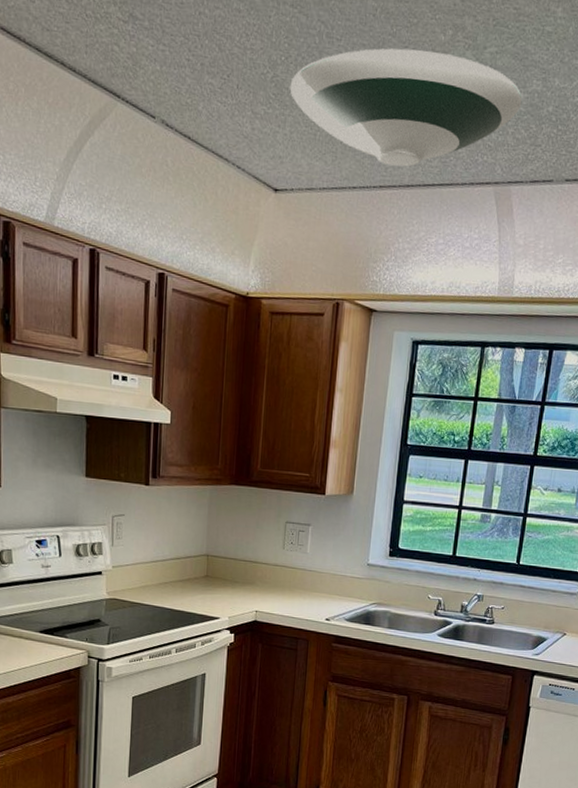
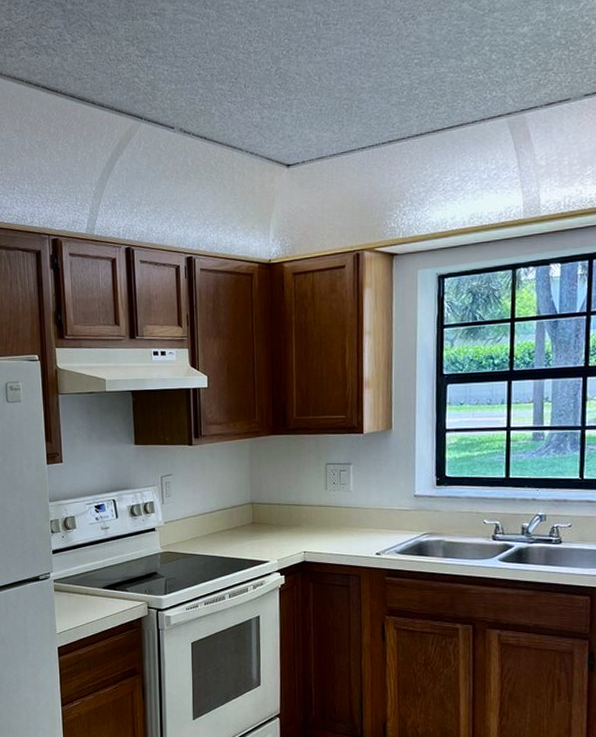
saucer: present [289,48,522,167] -> none [293,9,527,122]

